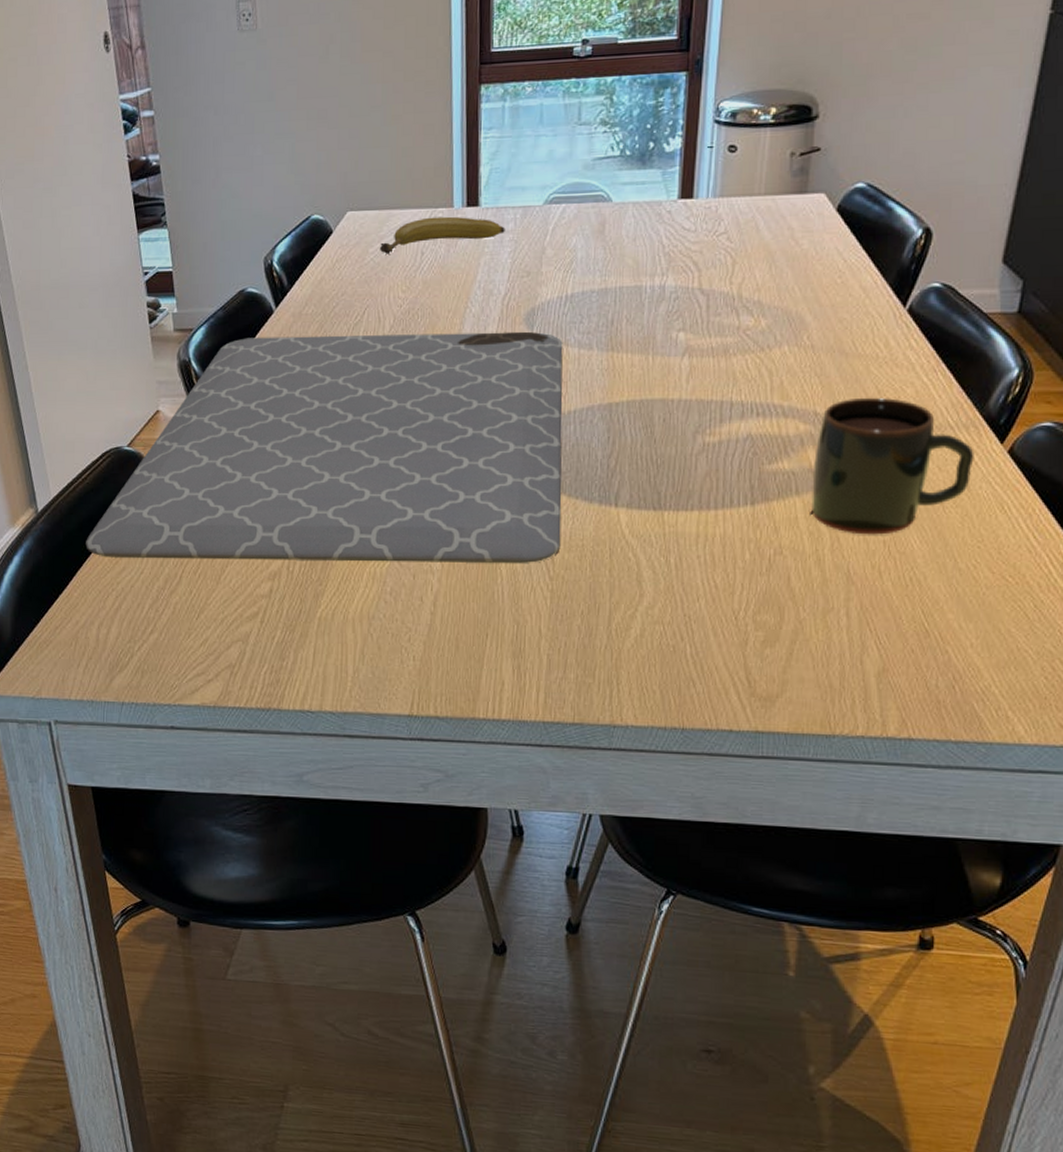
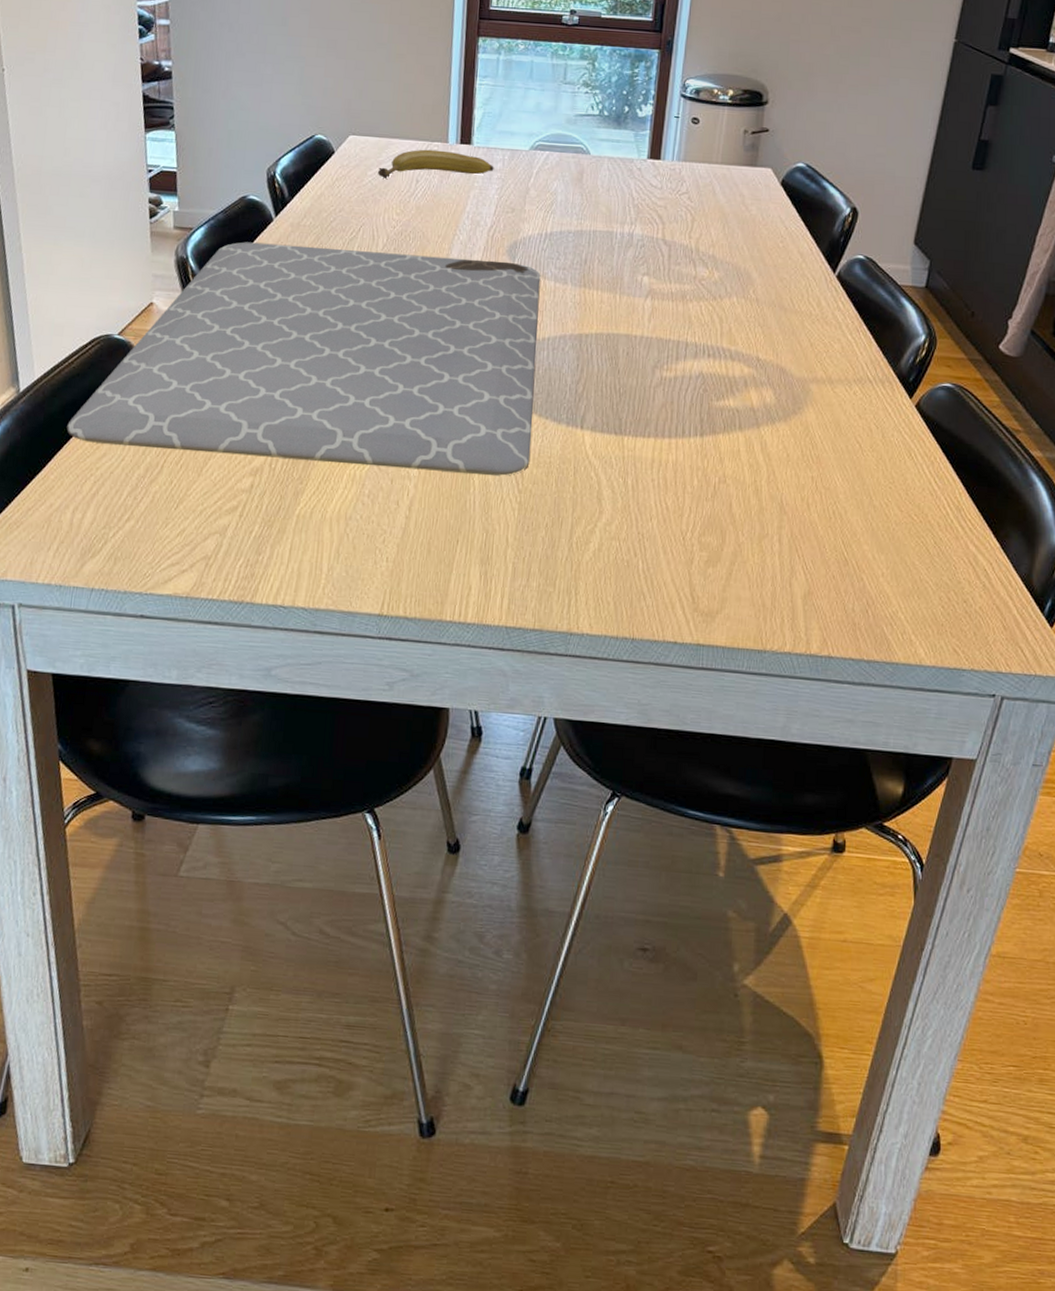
mug: present [810,397,974,535] -> none [751,348,888,471]

